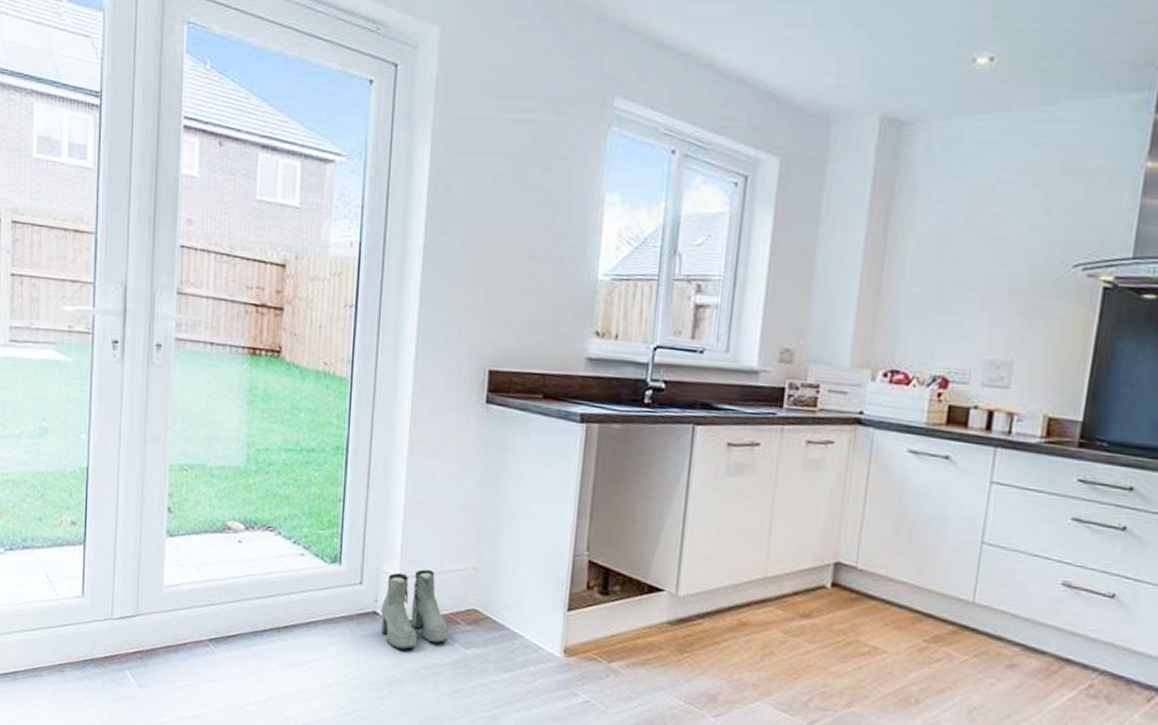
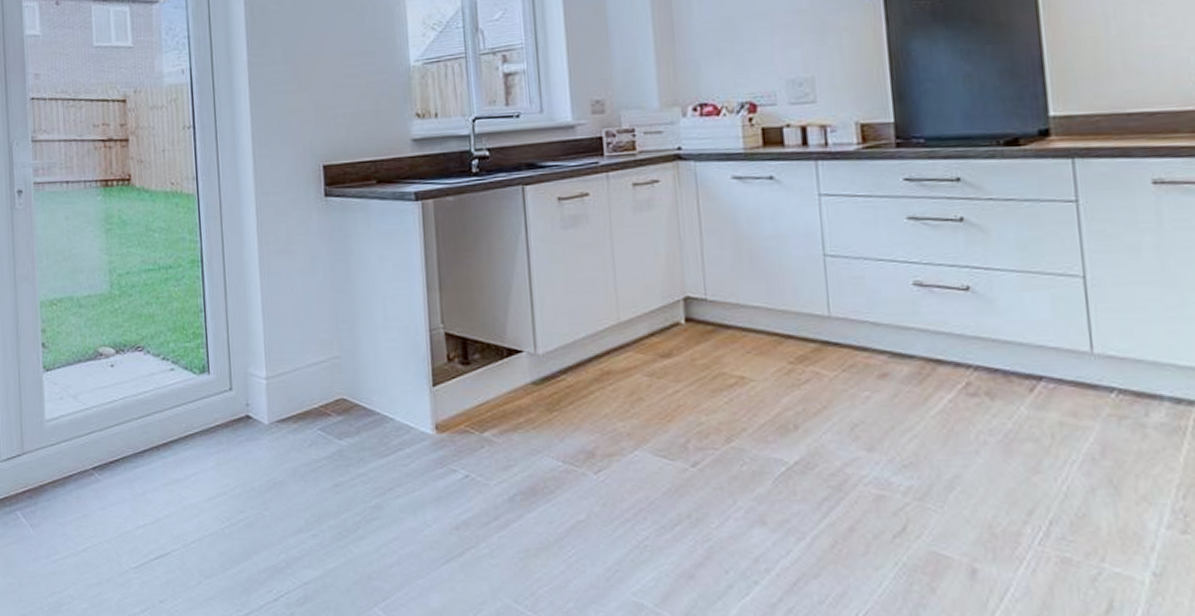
boots: present [381,569,448,650] -> none [253,366,321,449]

